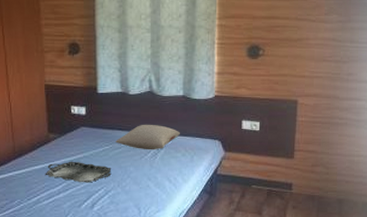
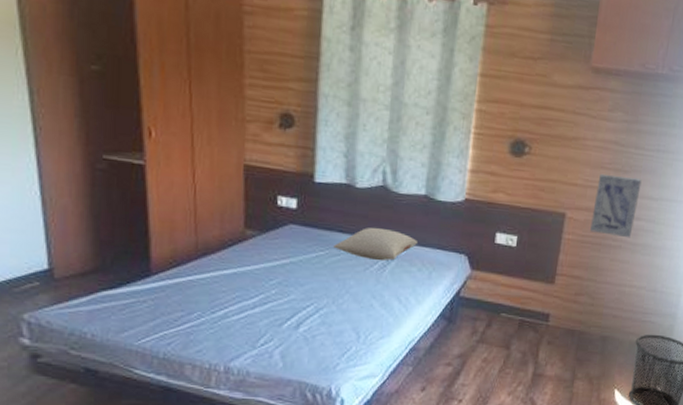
serving tray: present [45,161,112,183] -> none [236,267,326,297]
wall art: none [319,65,359,116] -> present [590,173,642,238]

